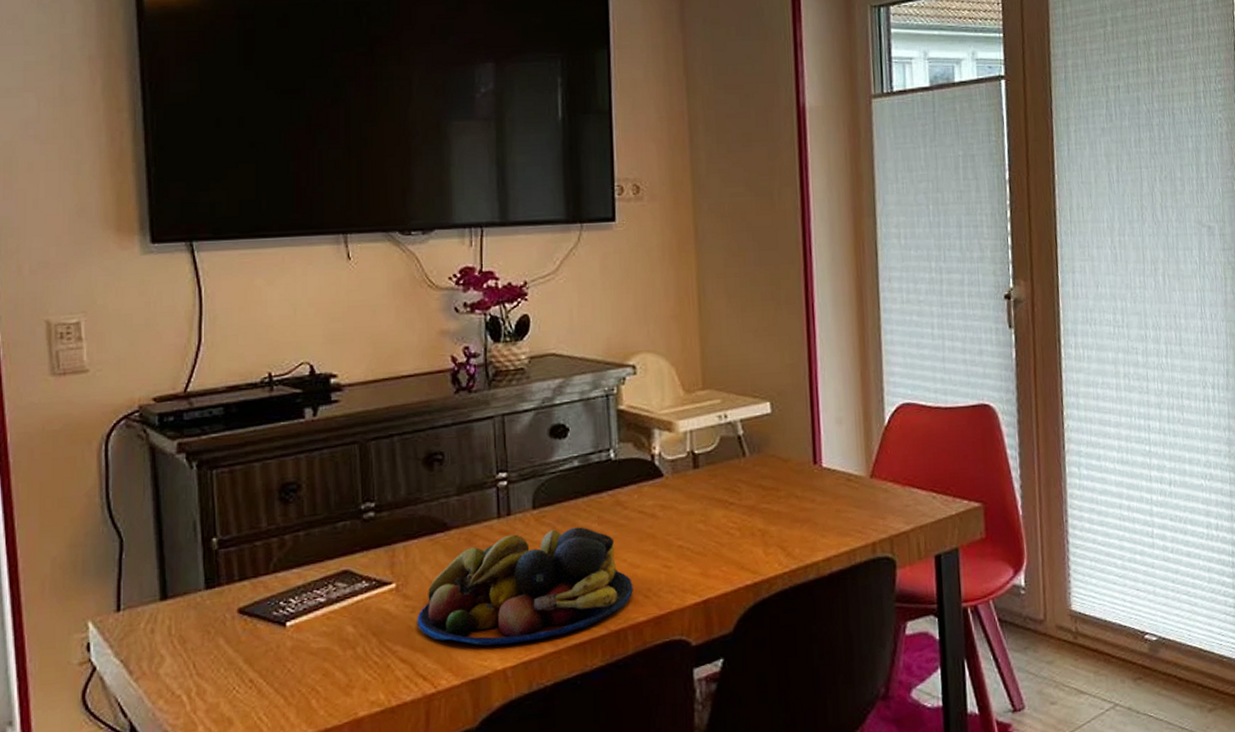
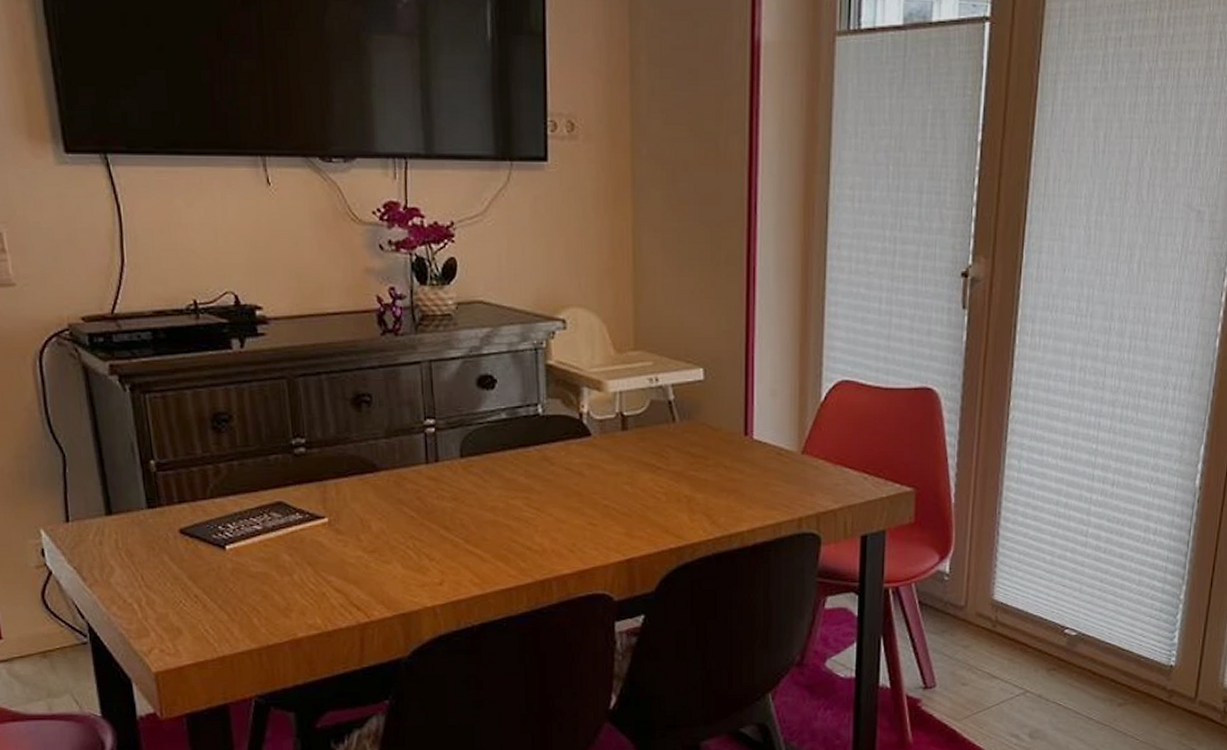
fruit bowl: present [417,527,633,646] -> none [349,479,558,584]

